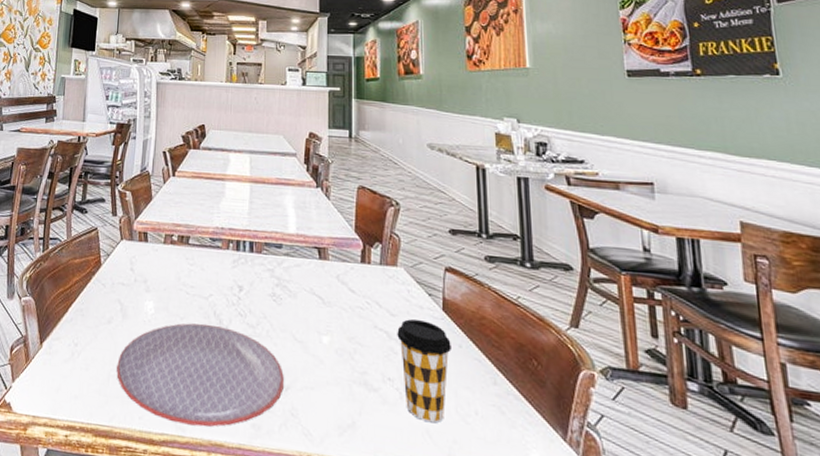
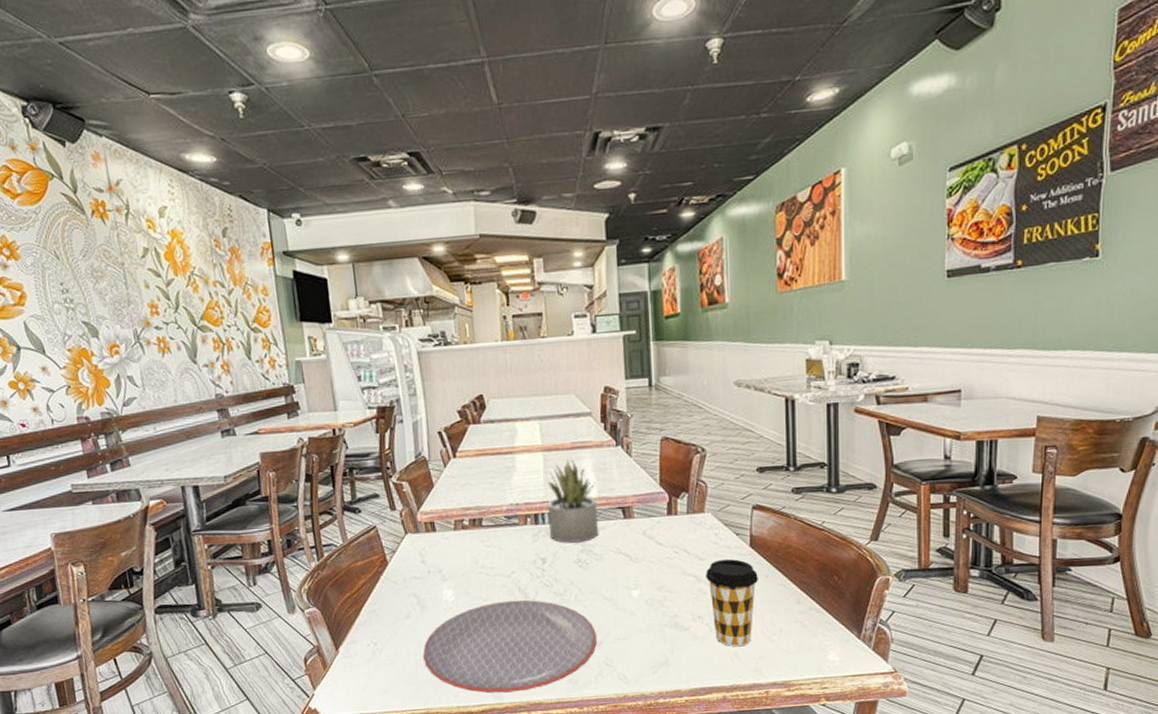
succulent plant: none [249,192,296,276] -> present [548,458,599,543]

